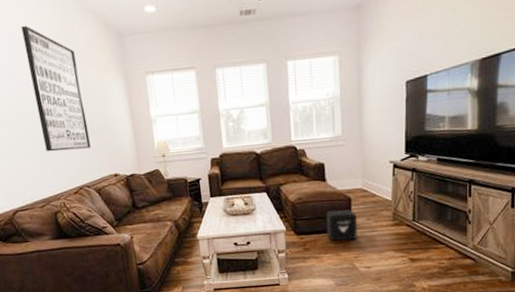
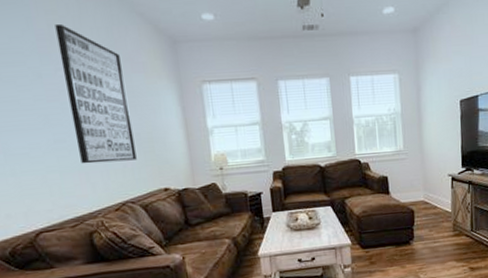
air purifier: present [326,209,357,241] -> none [391,222,421,253]

